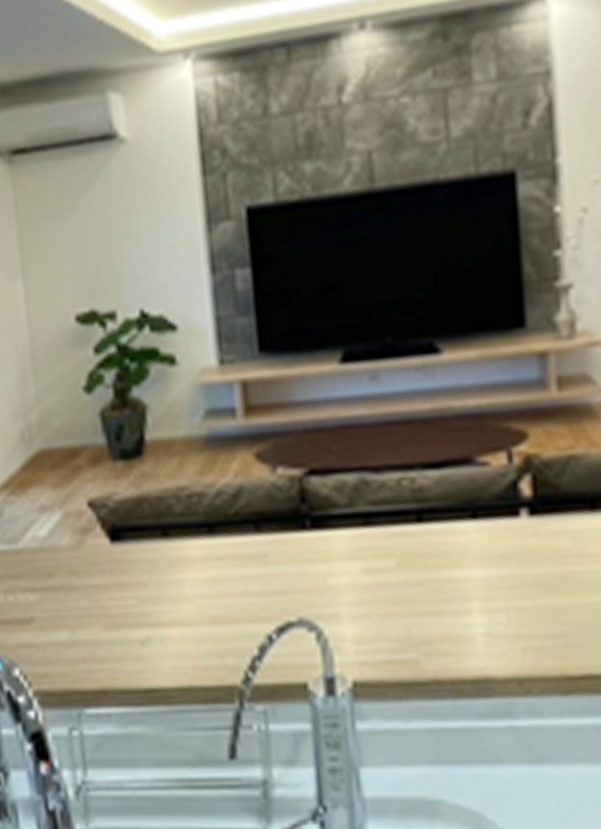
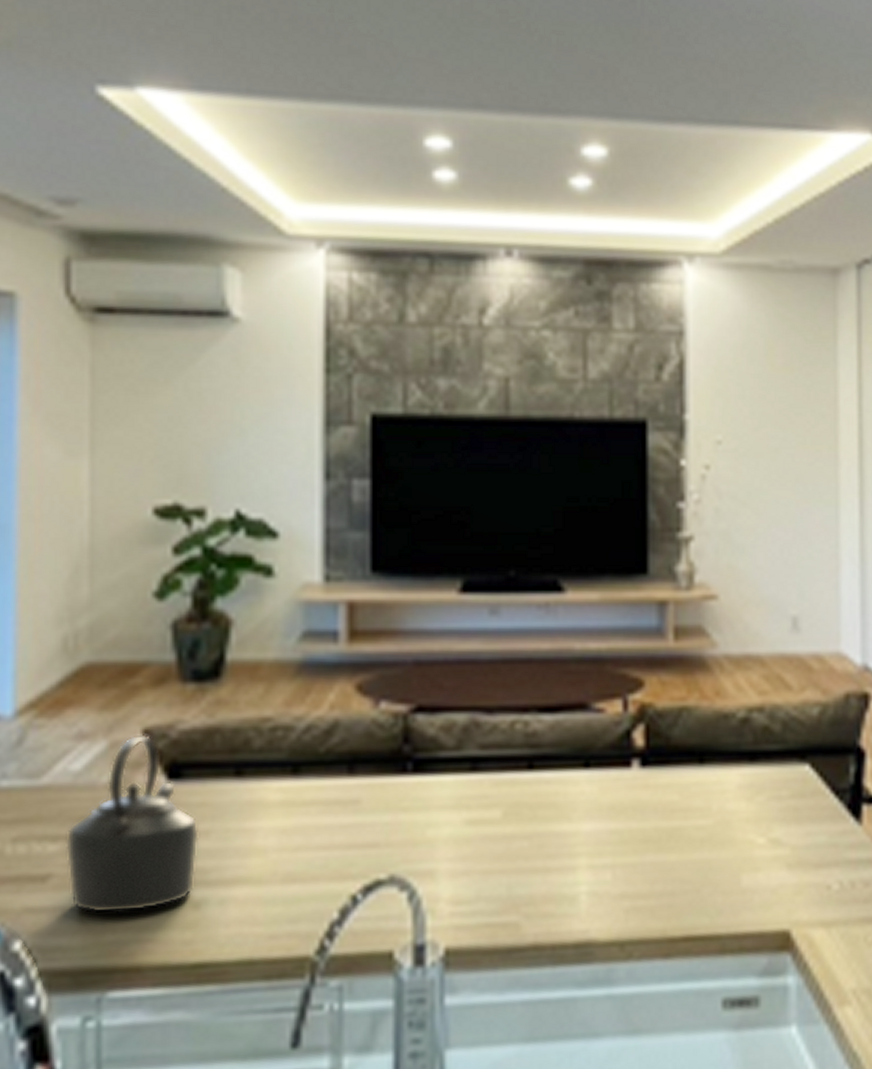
kettle: none [41,505,141,649] -> present [66,734,199,914]

